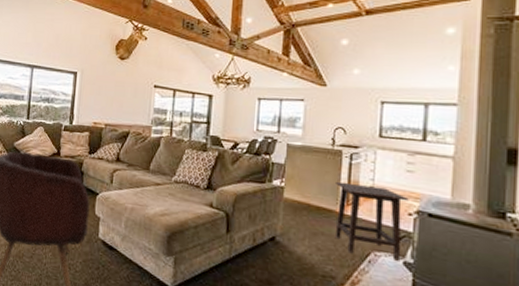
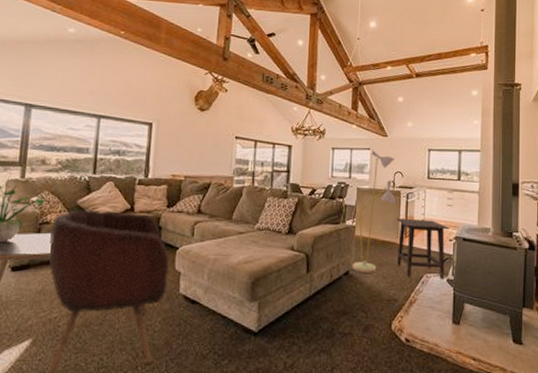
floor lamp: none [280,101,336,243] -> present [353,150,396,273]

